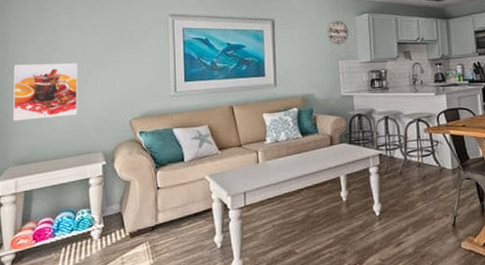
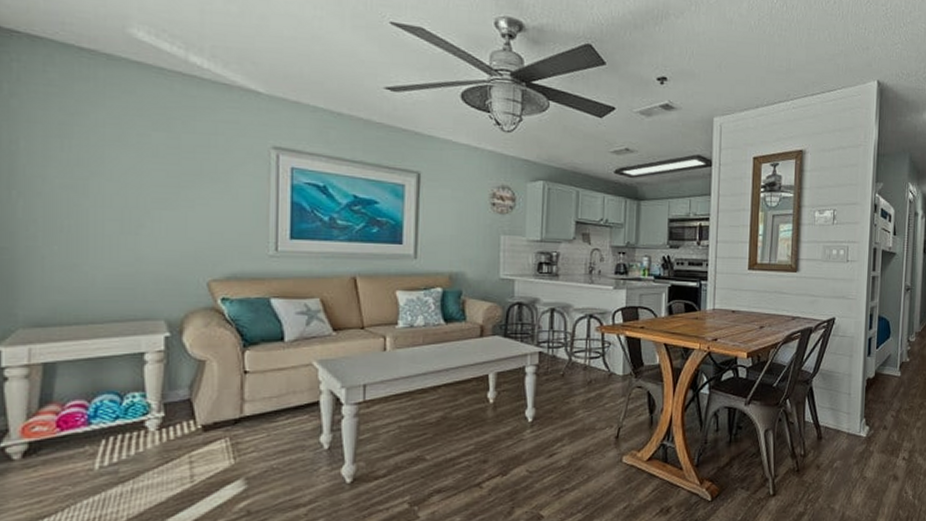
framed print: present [13,63,78,121] -> none [25,188,130,268]

